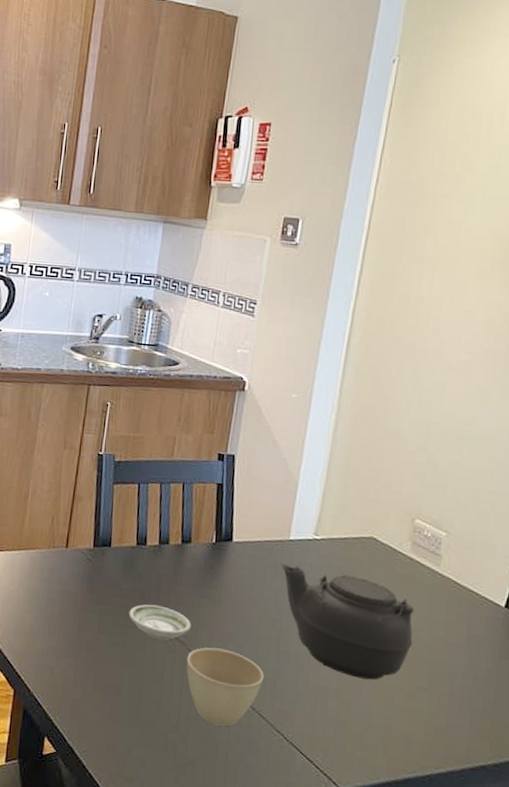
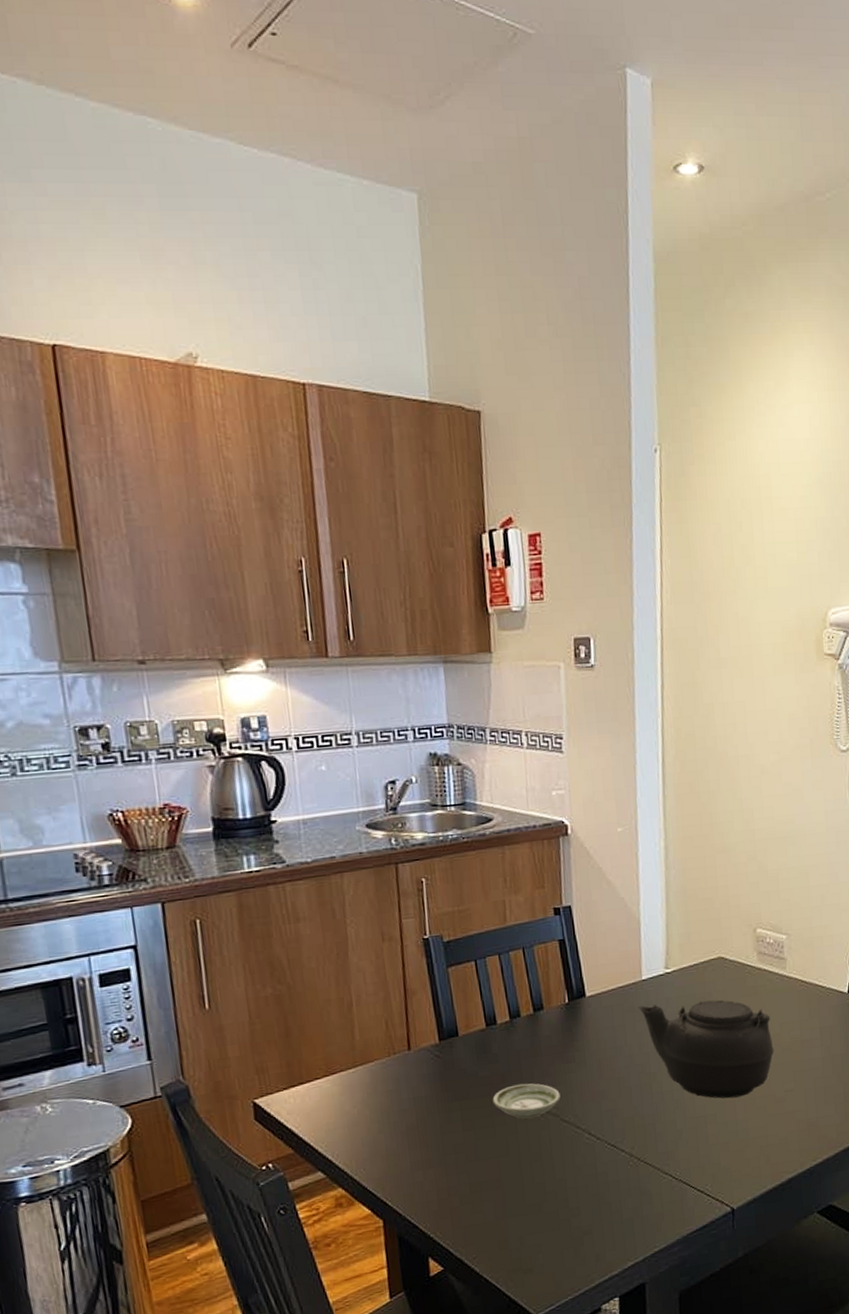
cup: present [186,647,264,727] -> none [562,1108,643,1187]

